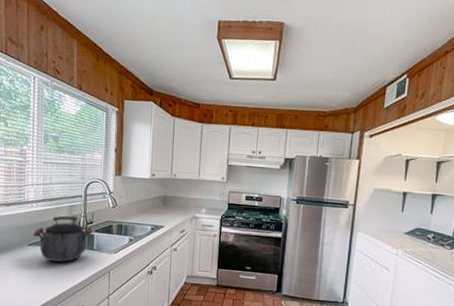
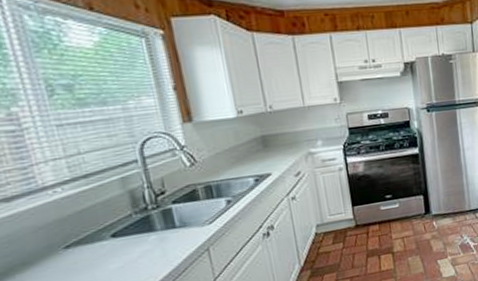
kettle: present [33,215,93,262] -> none [68,190,168,261]

